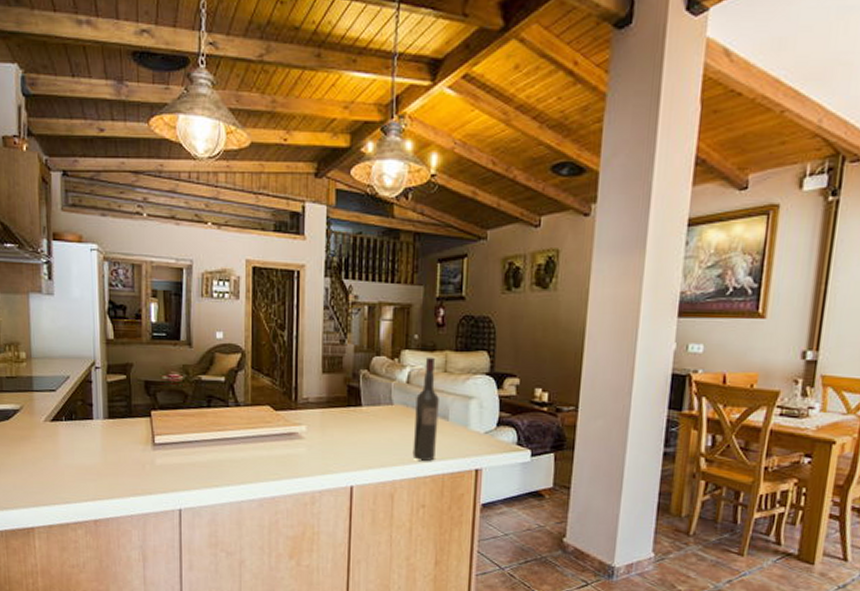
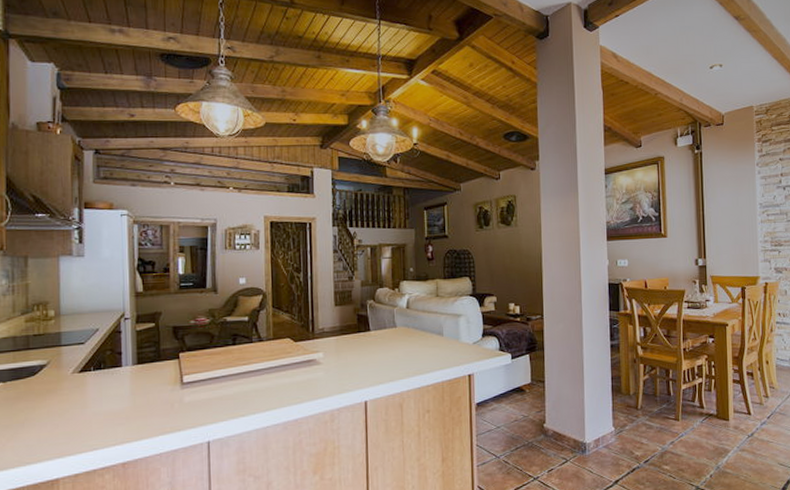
wine bottle: present [412,356,439,461] -> none [415,285,435,372]

